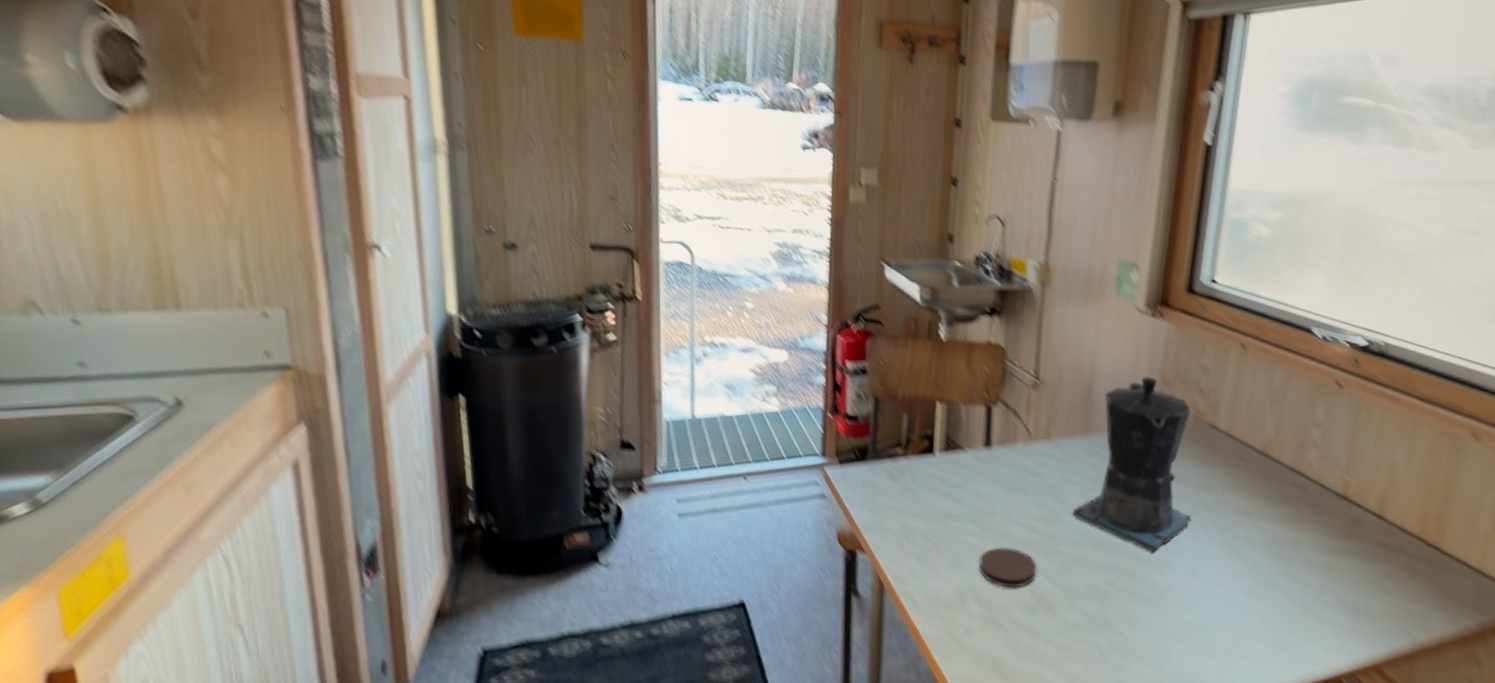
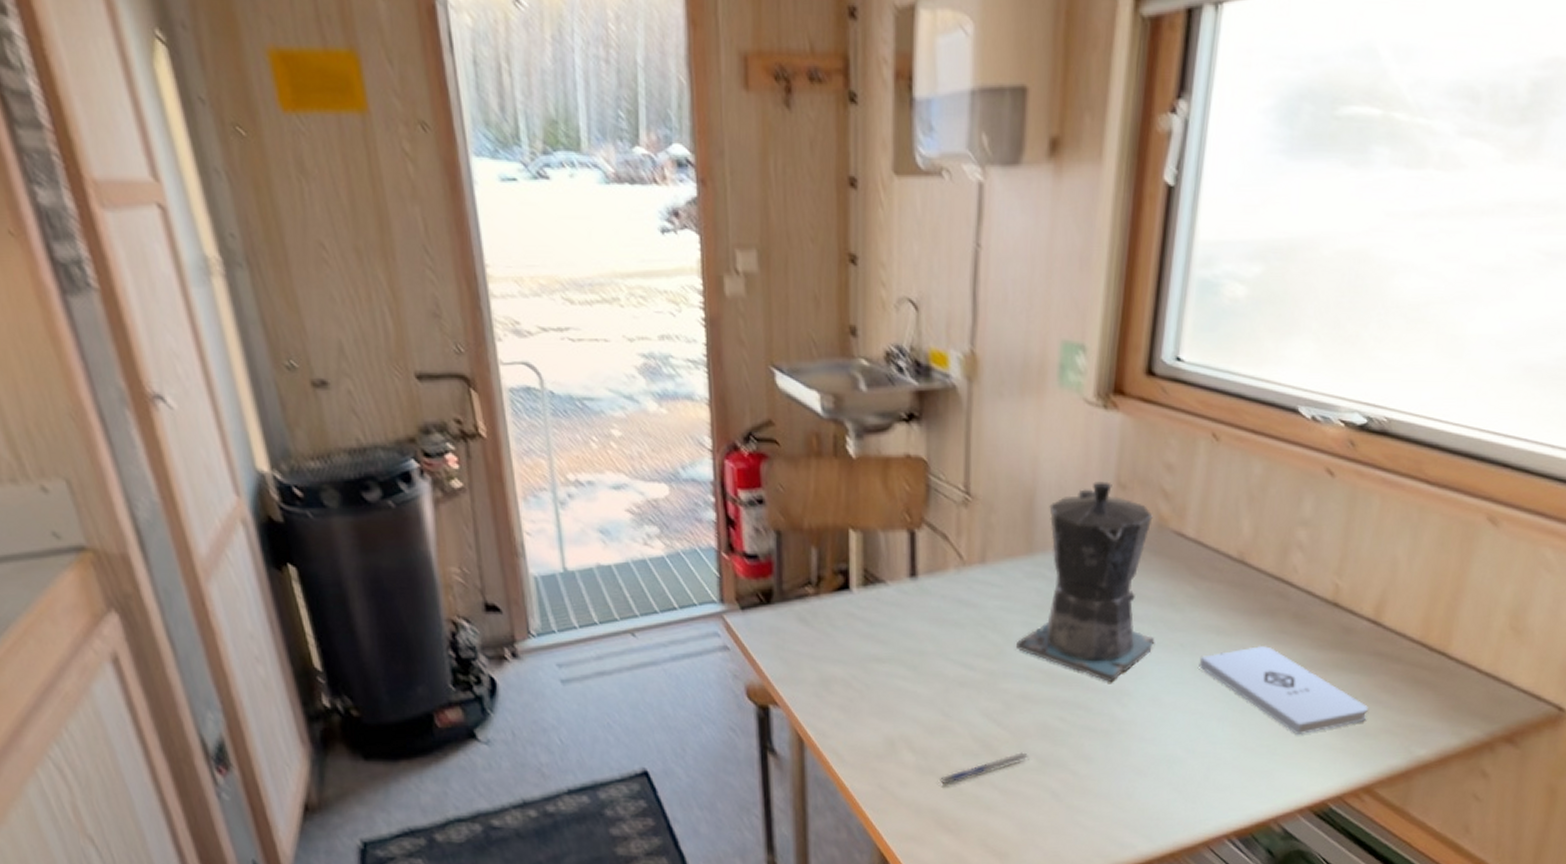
coaster: present [979,547,1037,588] -> none [911,689,978,733]
pen: none [1000,610,1080,637] -> present [938,752,1029,786]
notepad: none [1229,529,1375,614] -> present [1199,645,1368,736]

